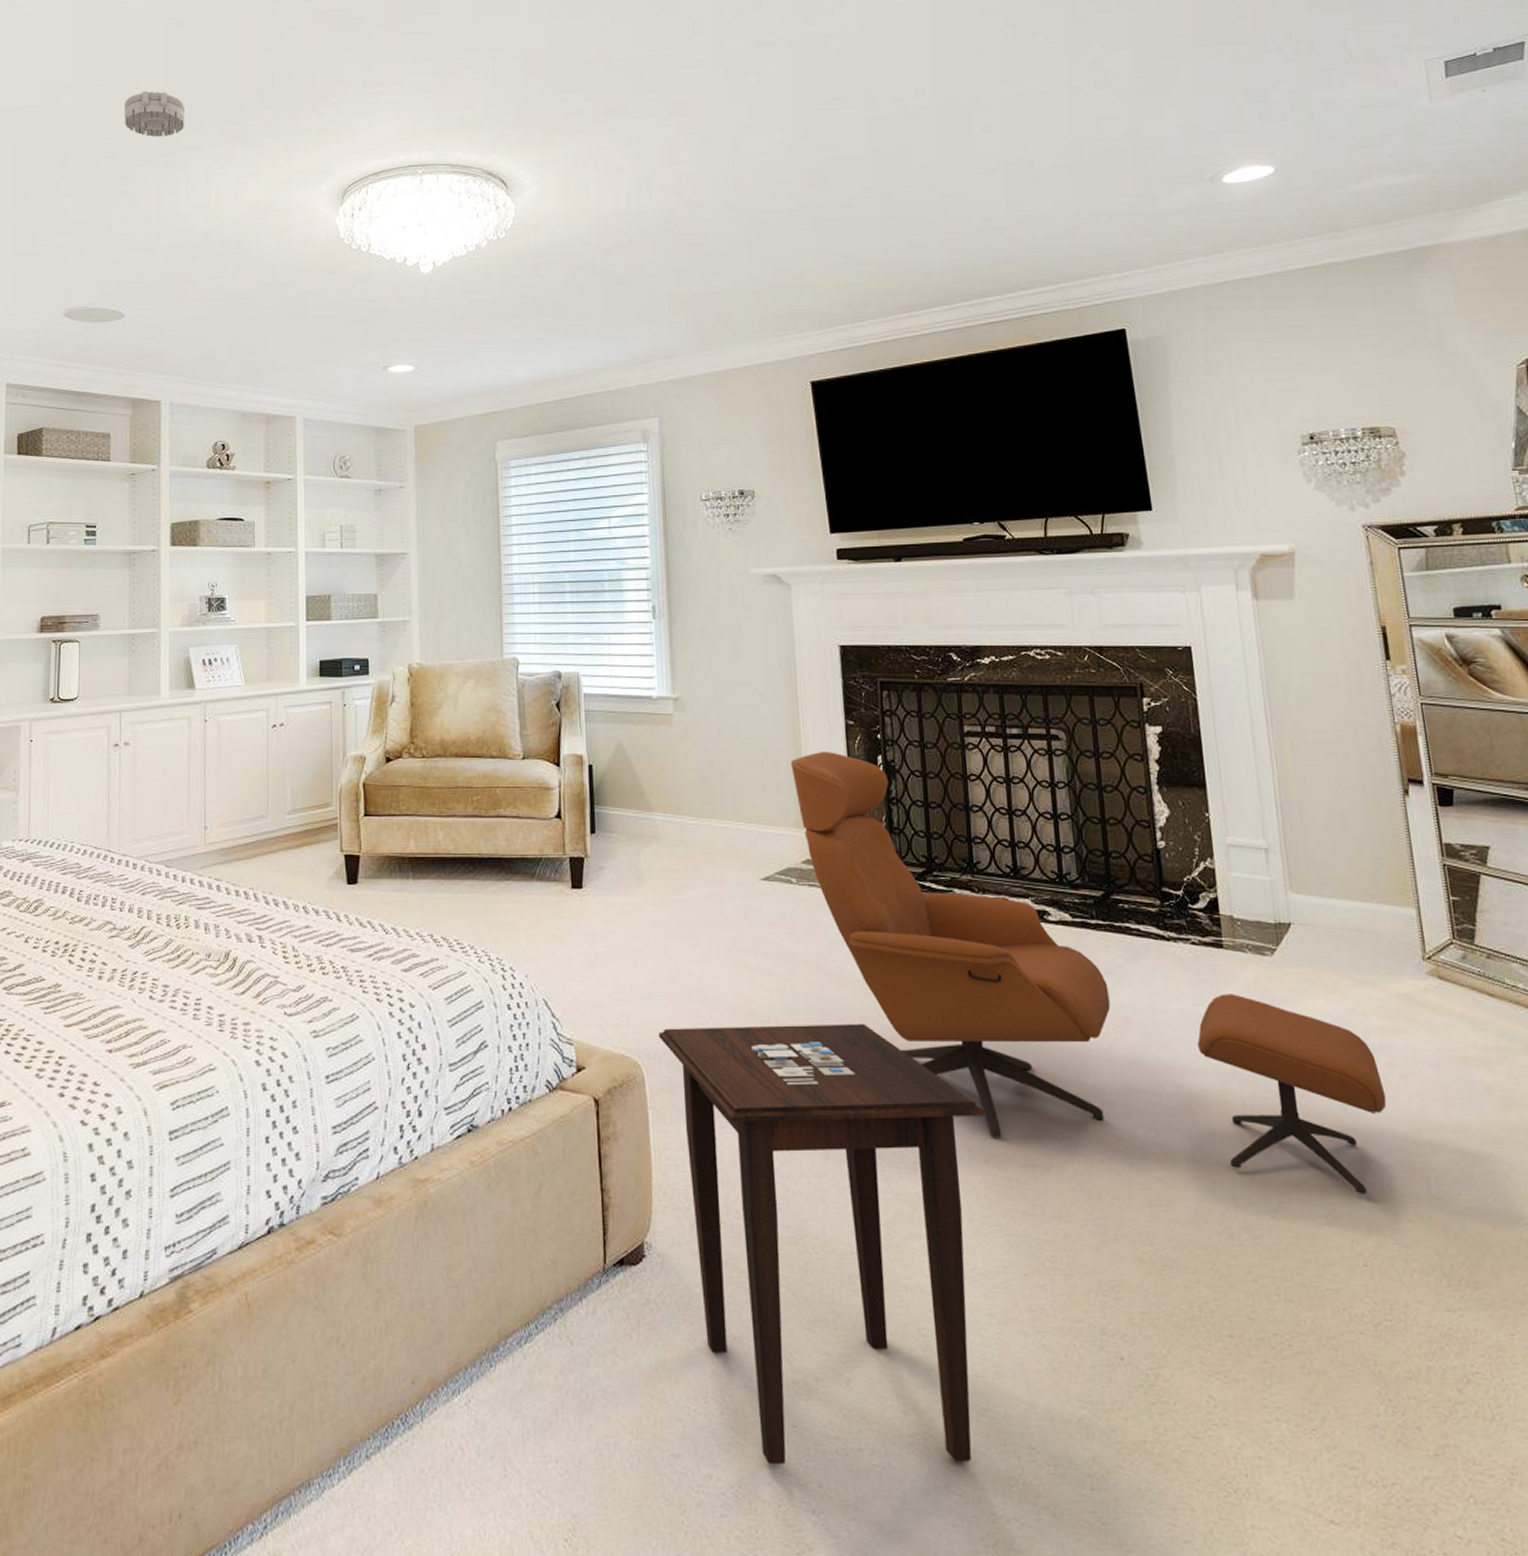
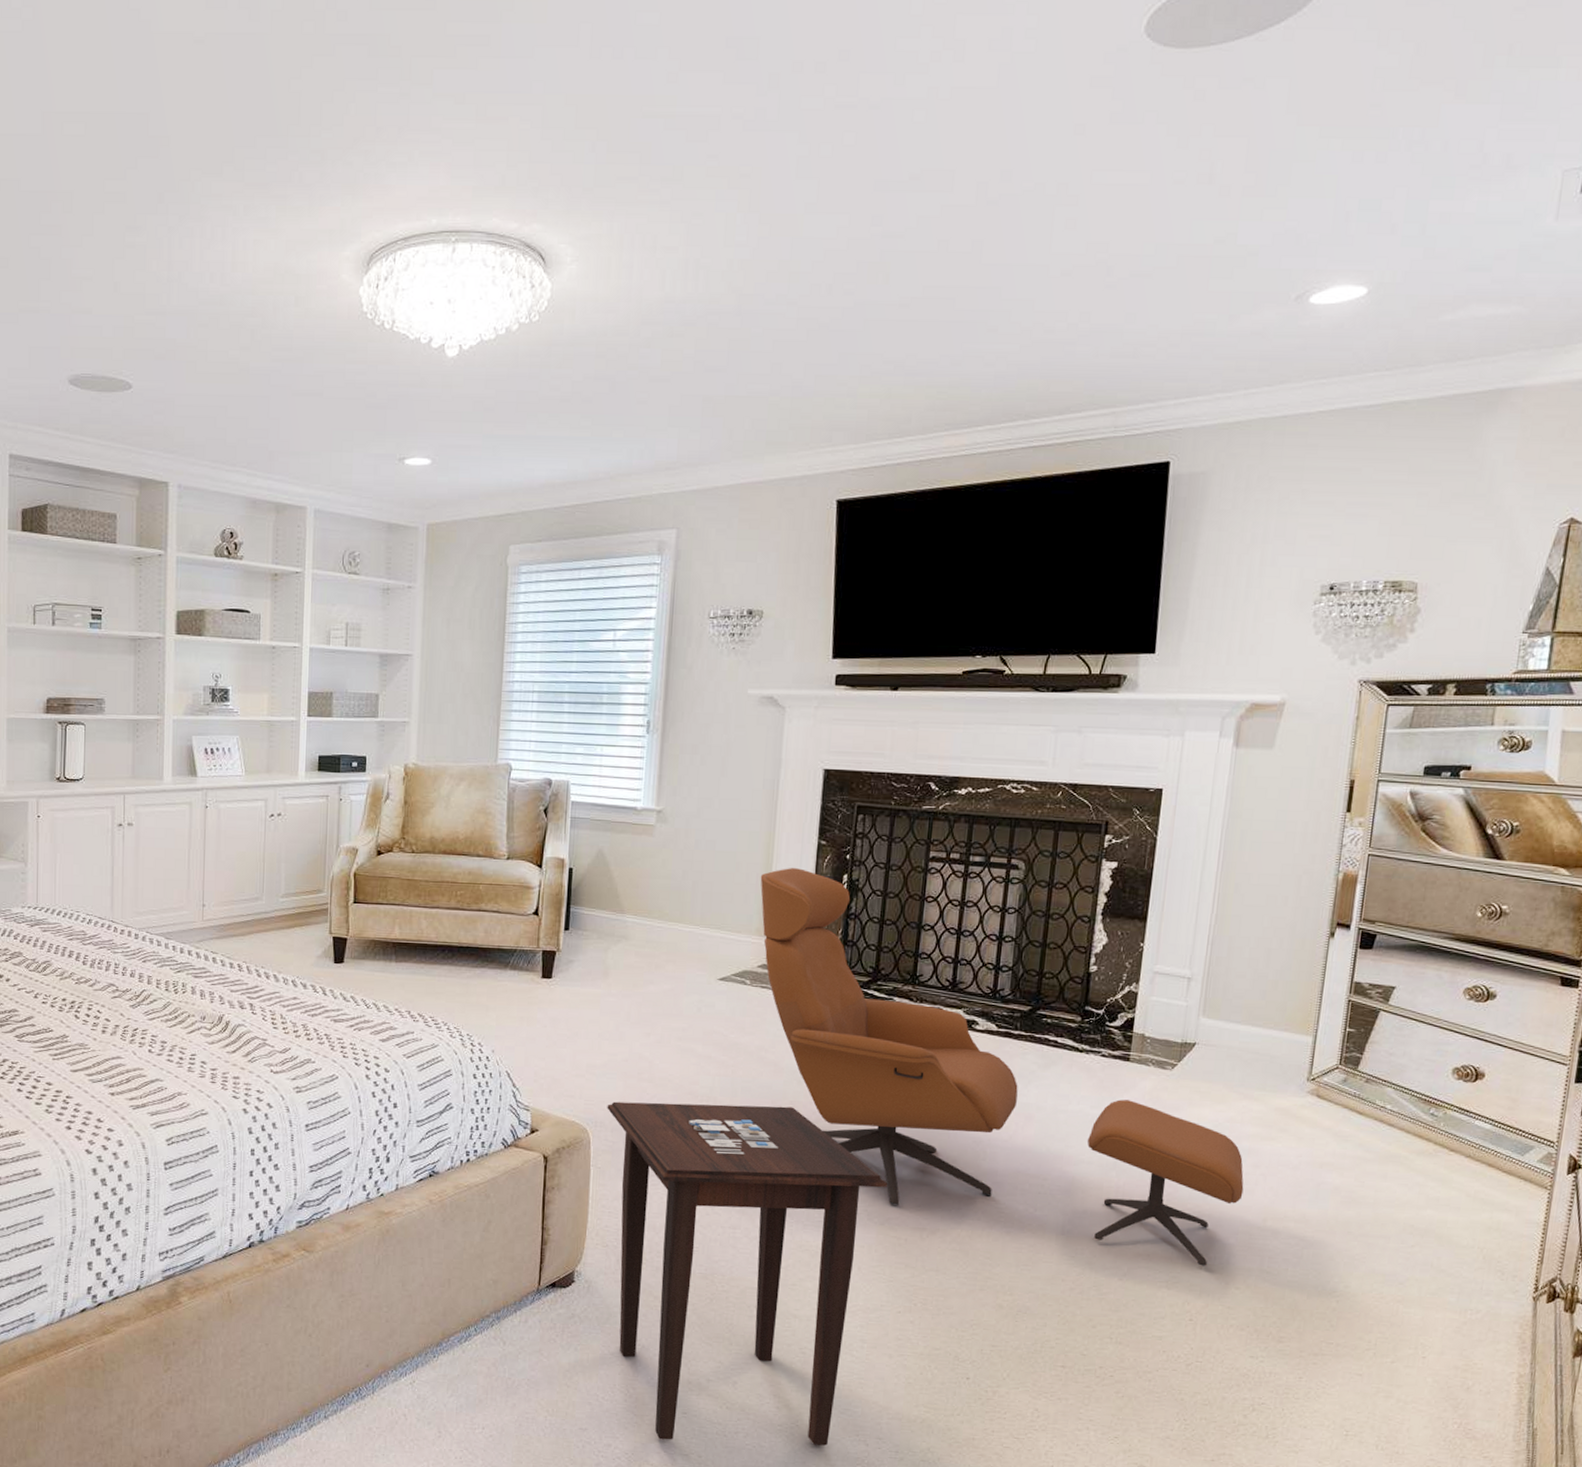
smoke detector: present [124,90,185,138] -> none [134,123,201,181]

